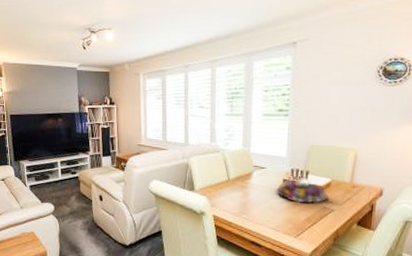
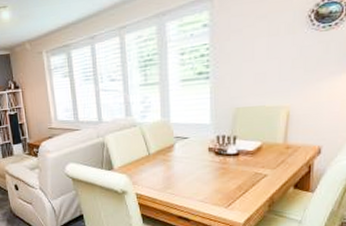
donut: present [276,181,329,204] -> none [202,148,260,171]

